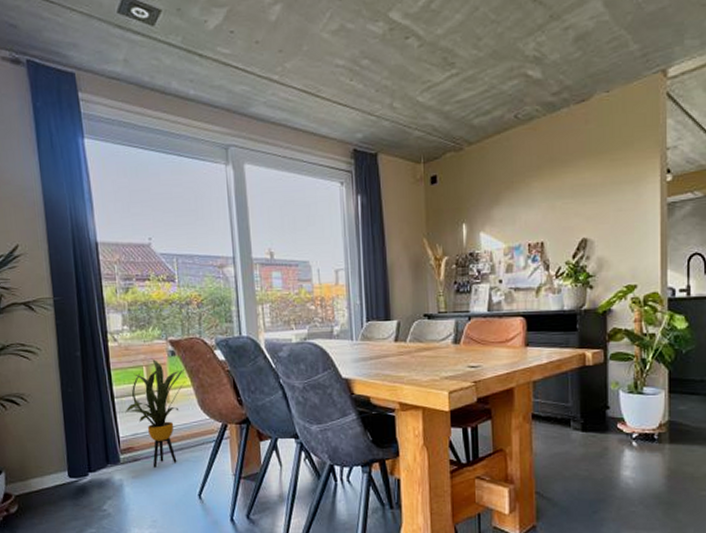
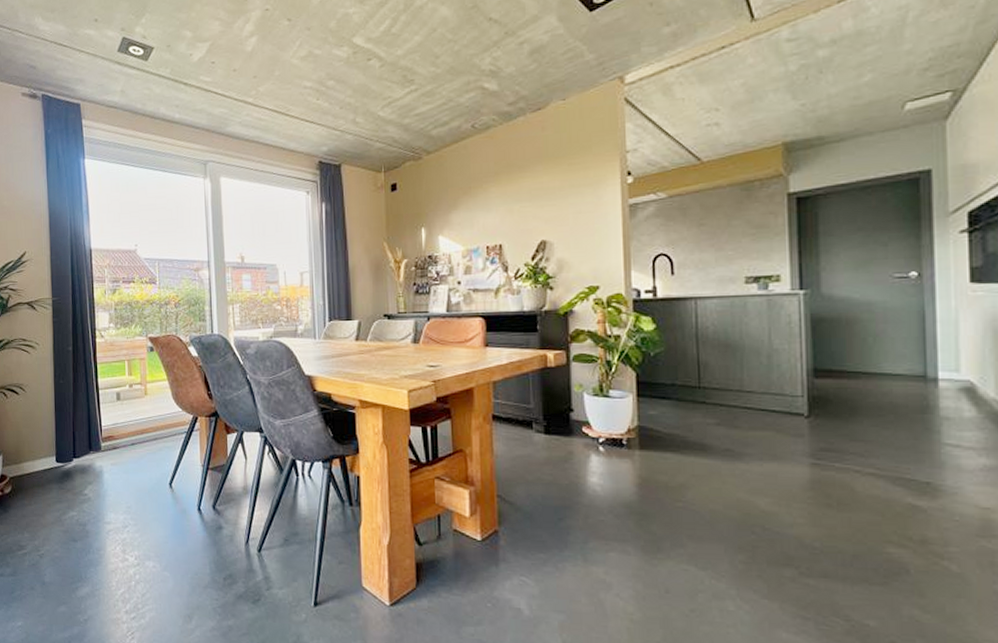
house plant: present [125,359,187,468] -> none [107,355,163,456]

